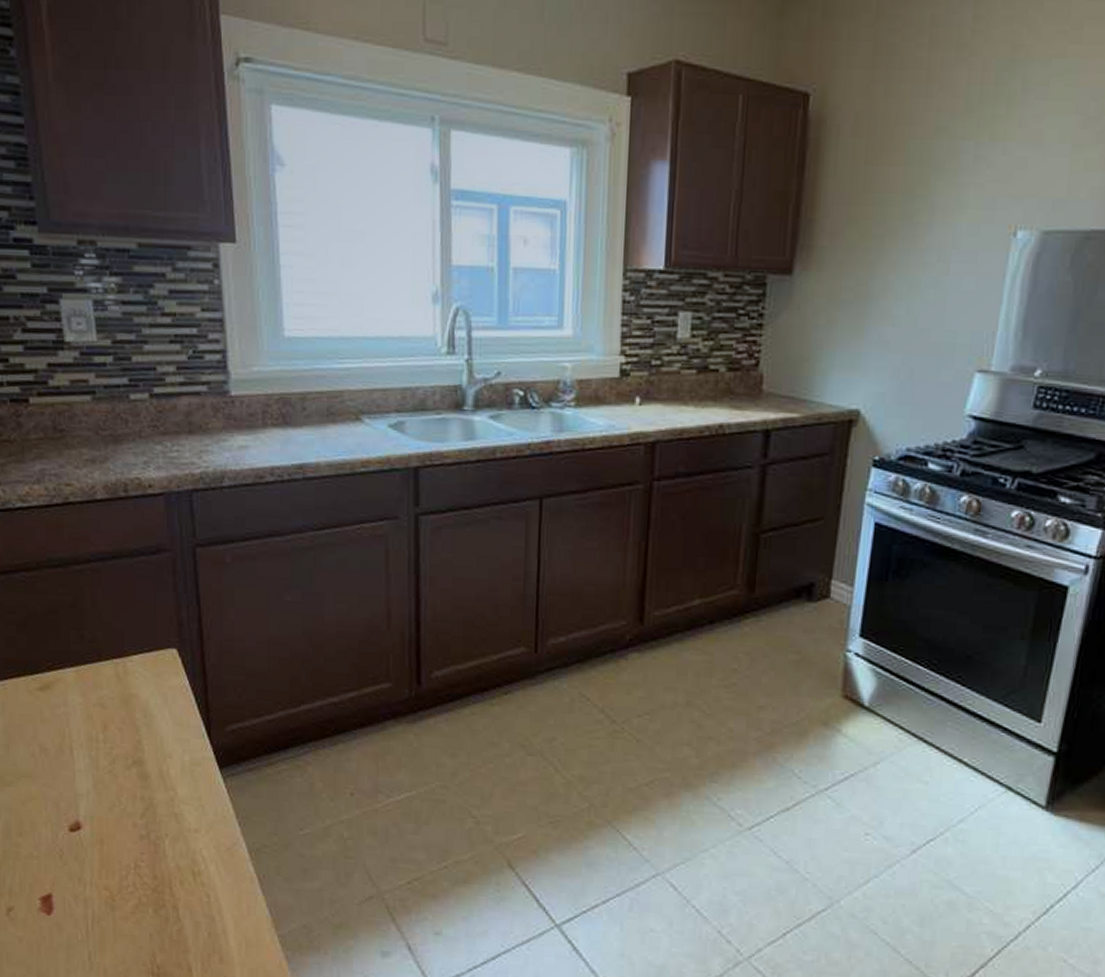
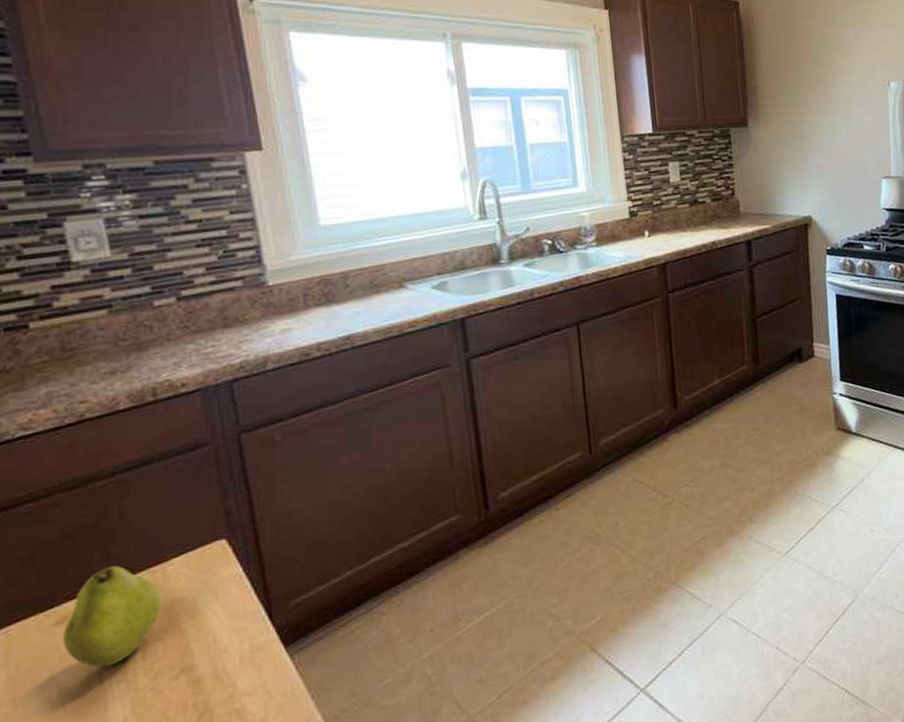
fruit: none [44,649,121,740] -> present [62,565,162,668]

